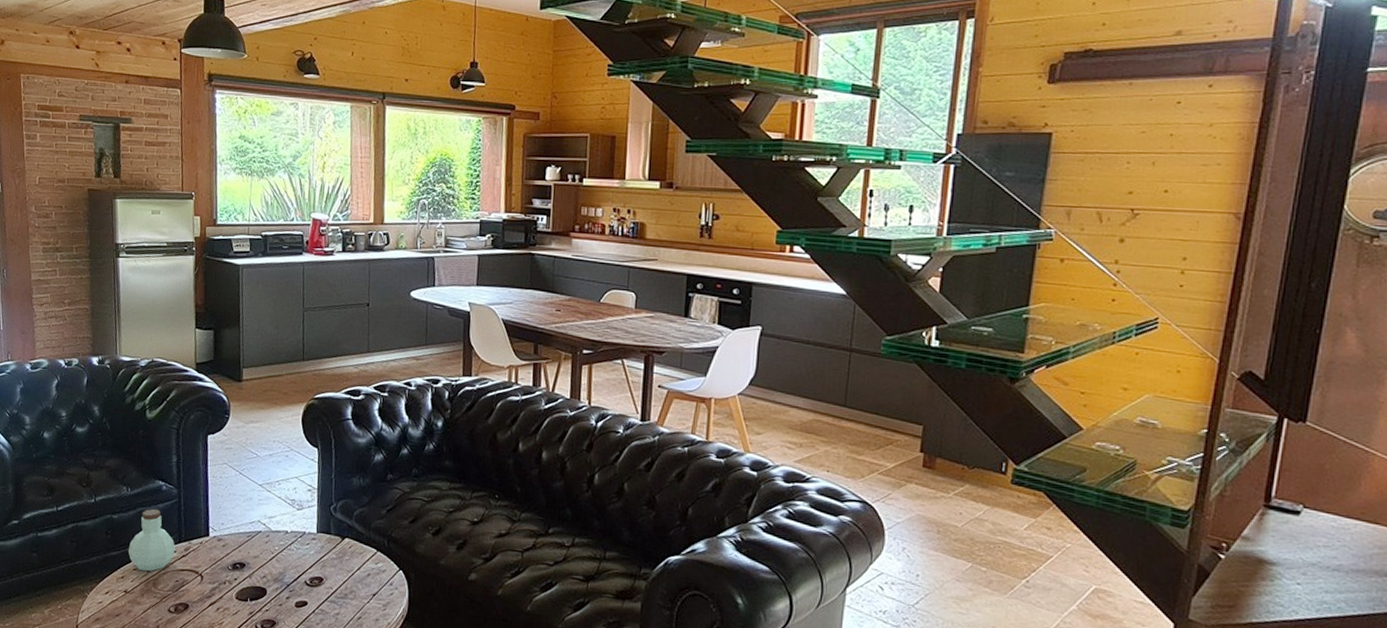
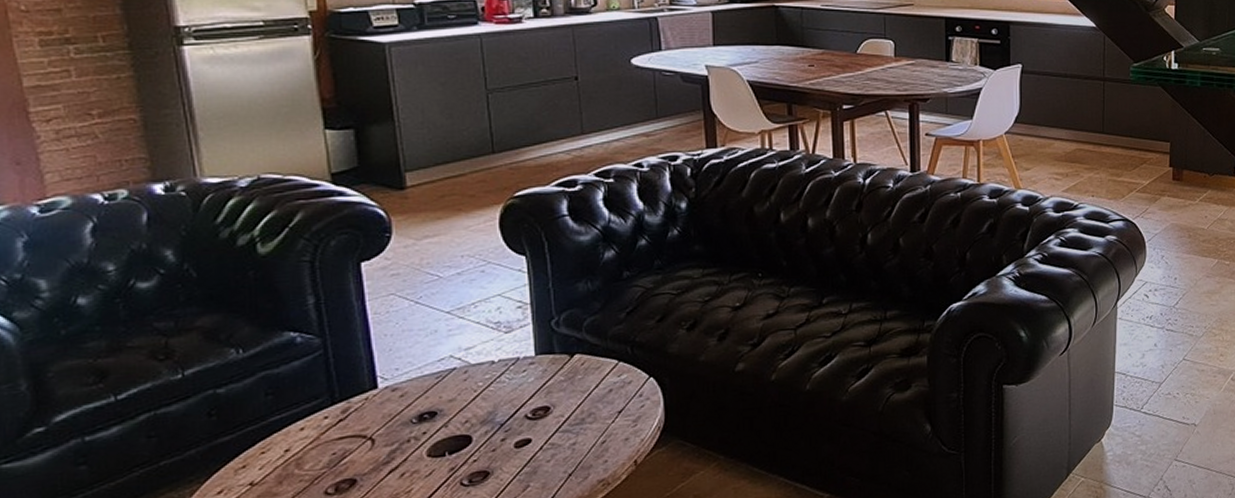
jar: present [128,508,176,571] -> none [248,368,327,453]

